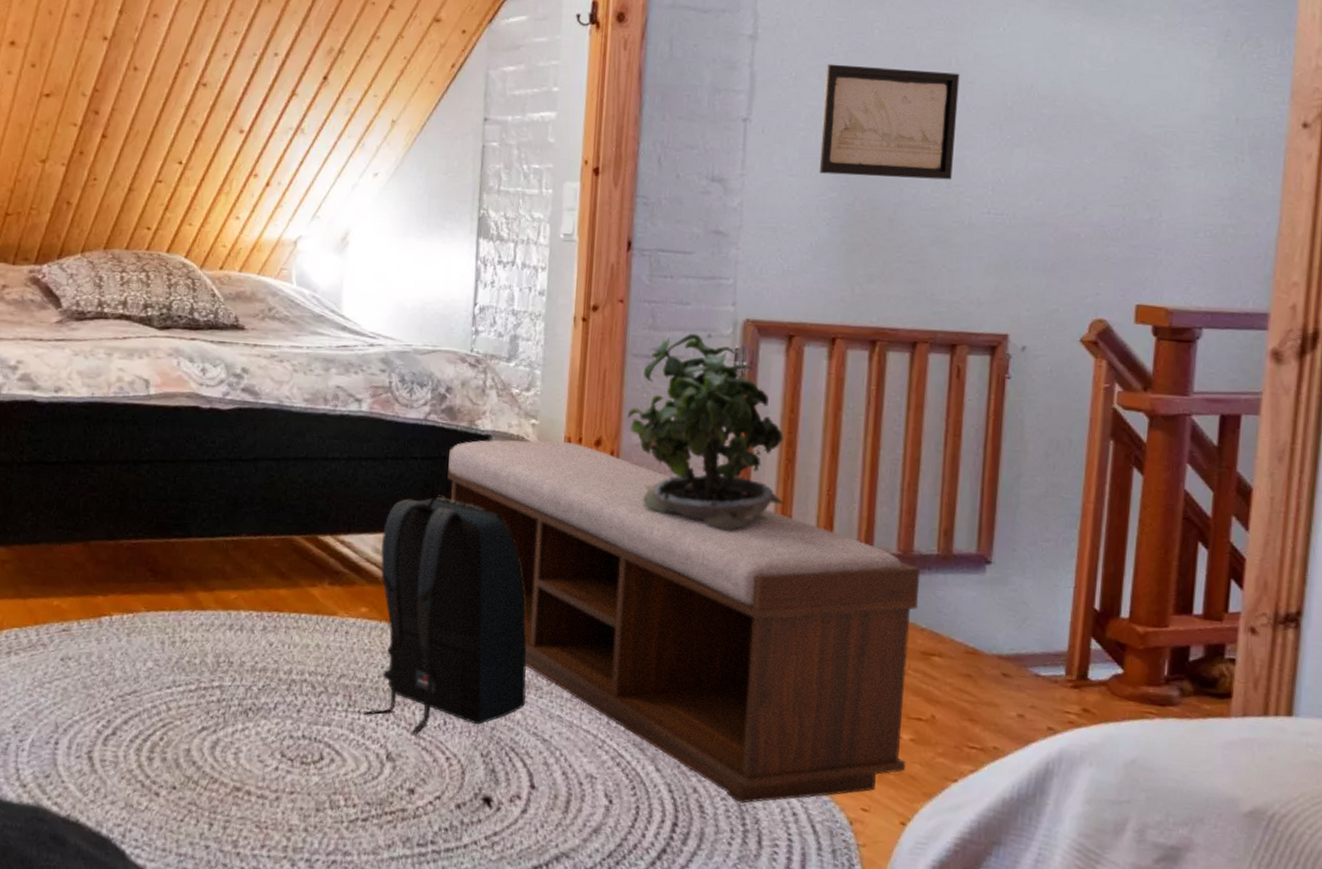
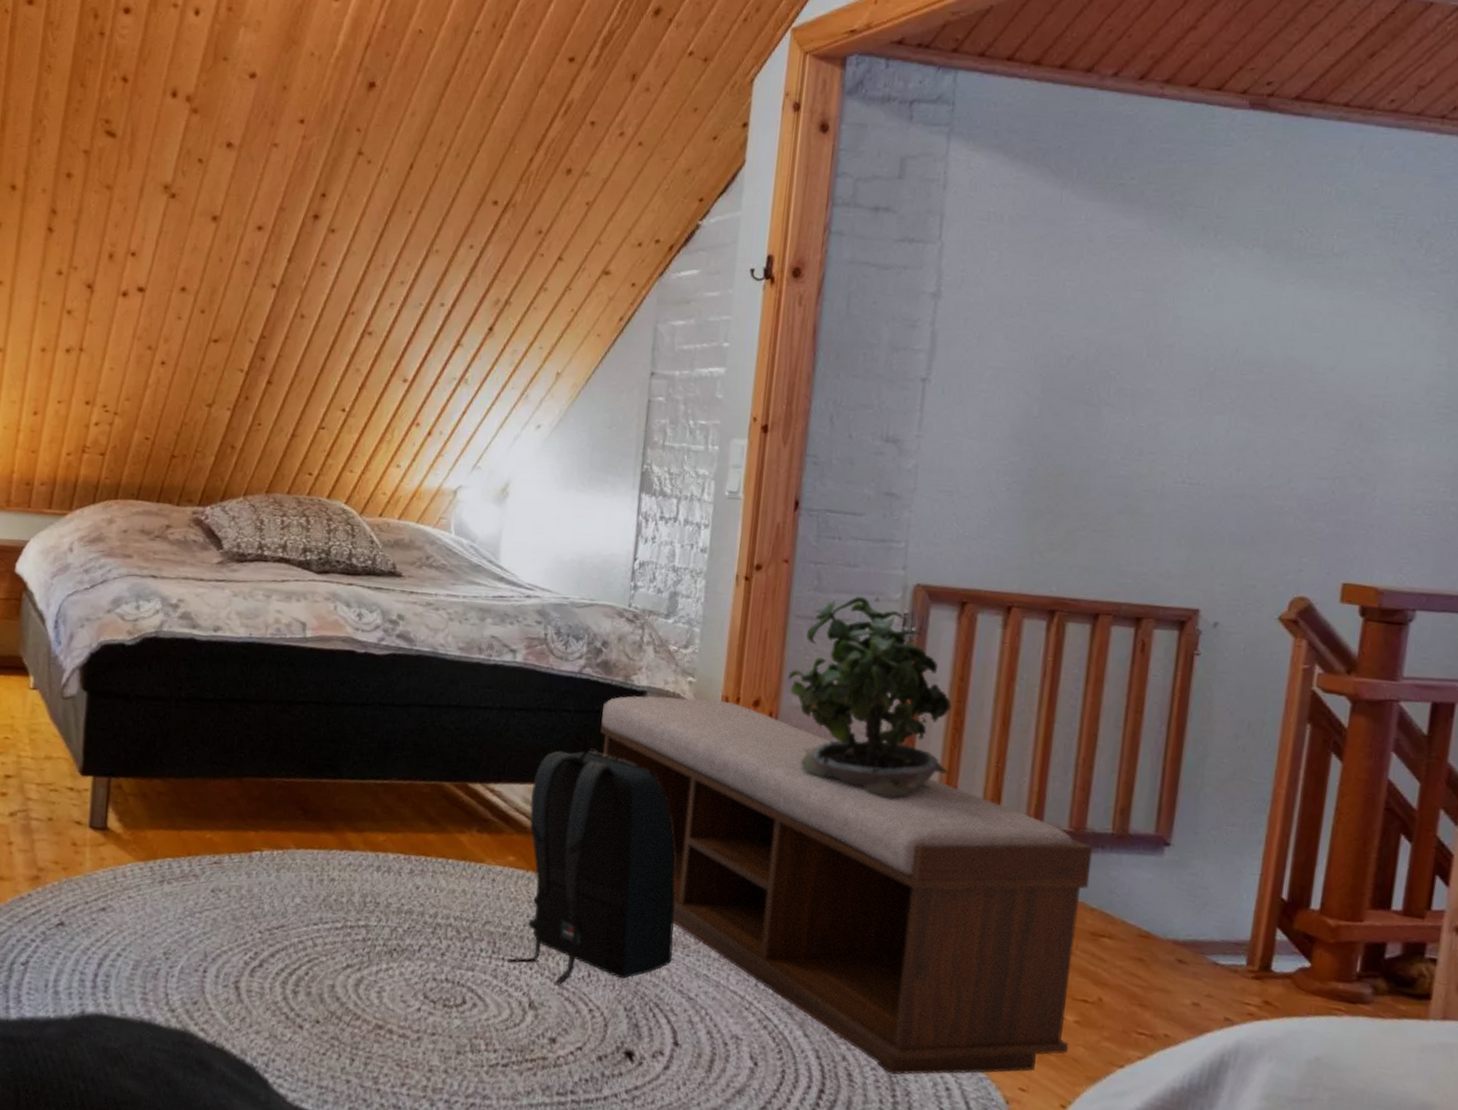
wall art: present [819,64,960,180] -> none [1000,324,1158,447]

